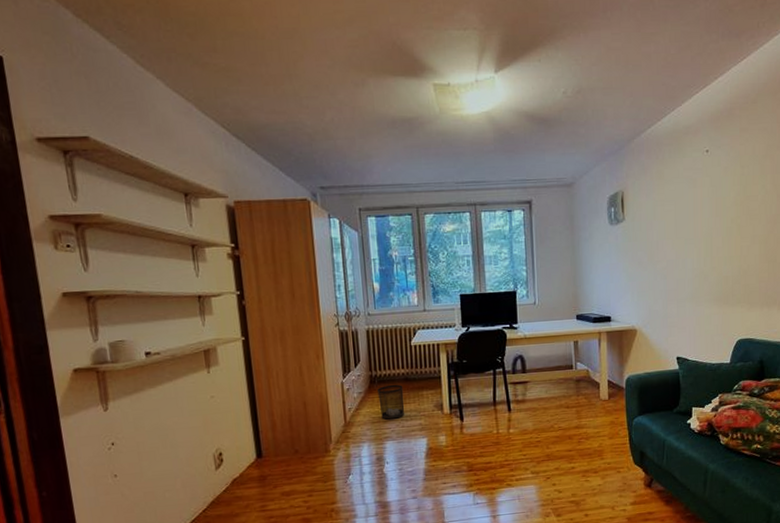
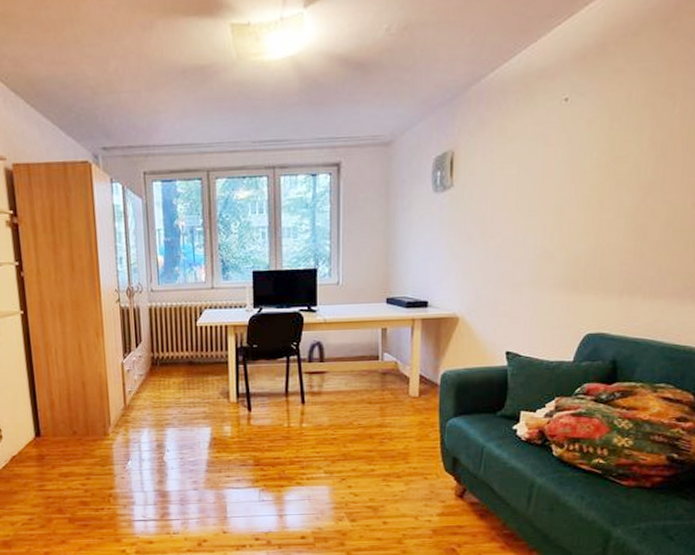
waste bin: present [377,384,405,420] -> none [159,367,188,405]

